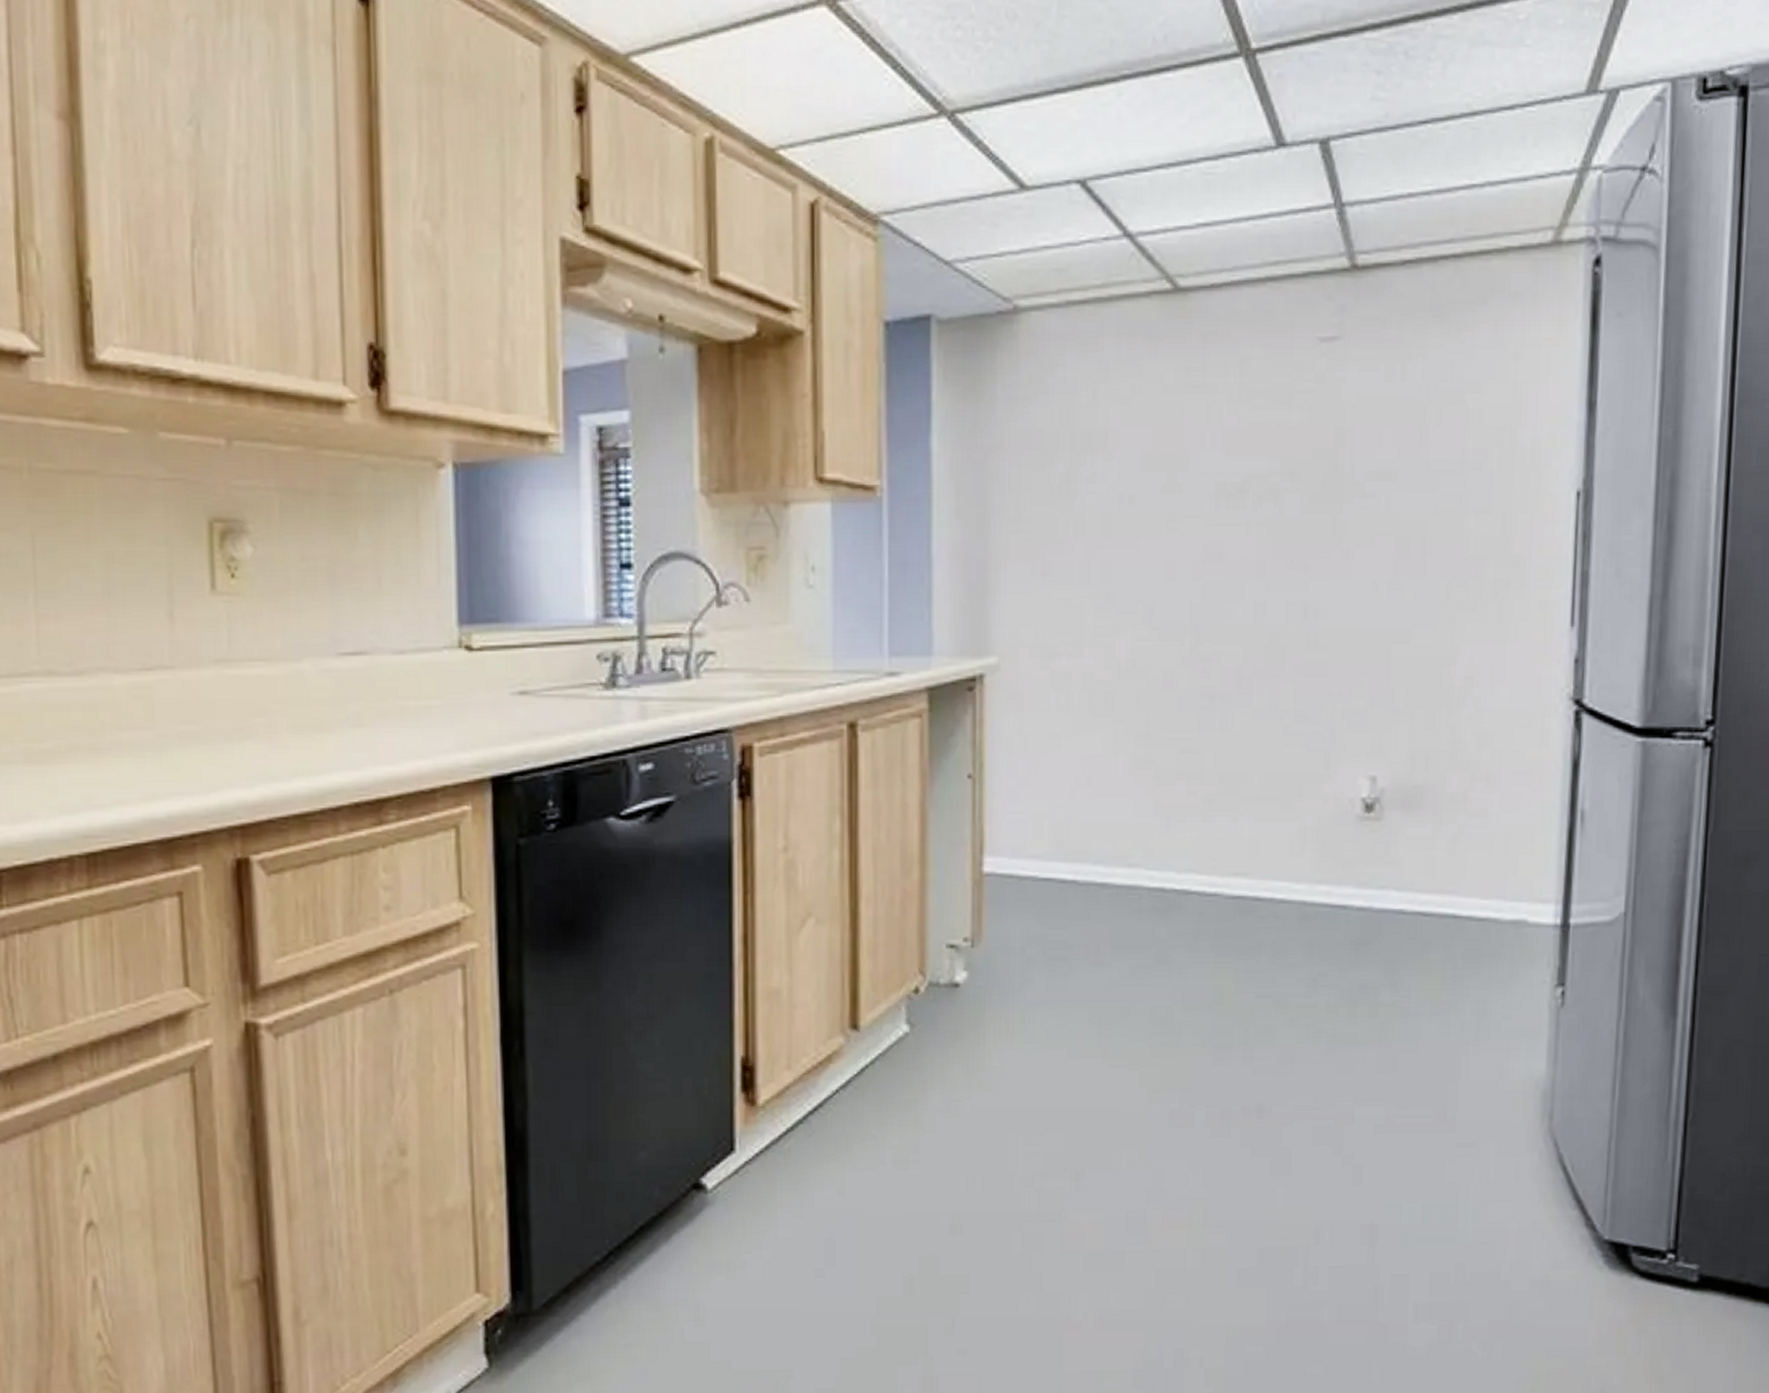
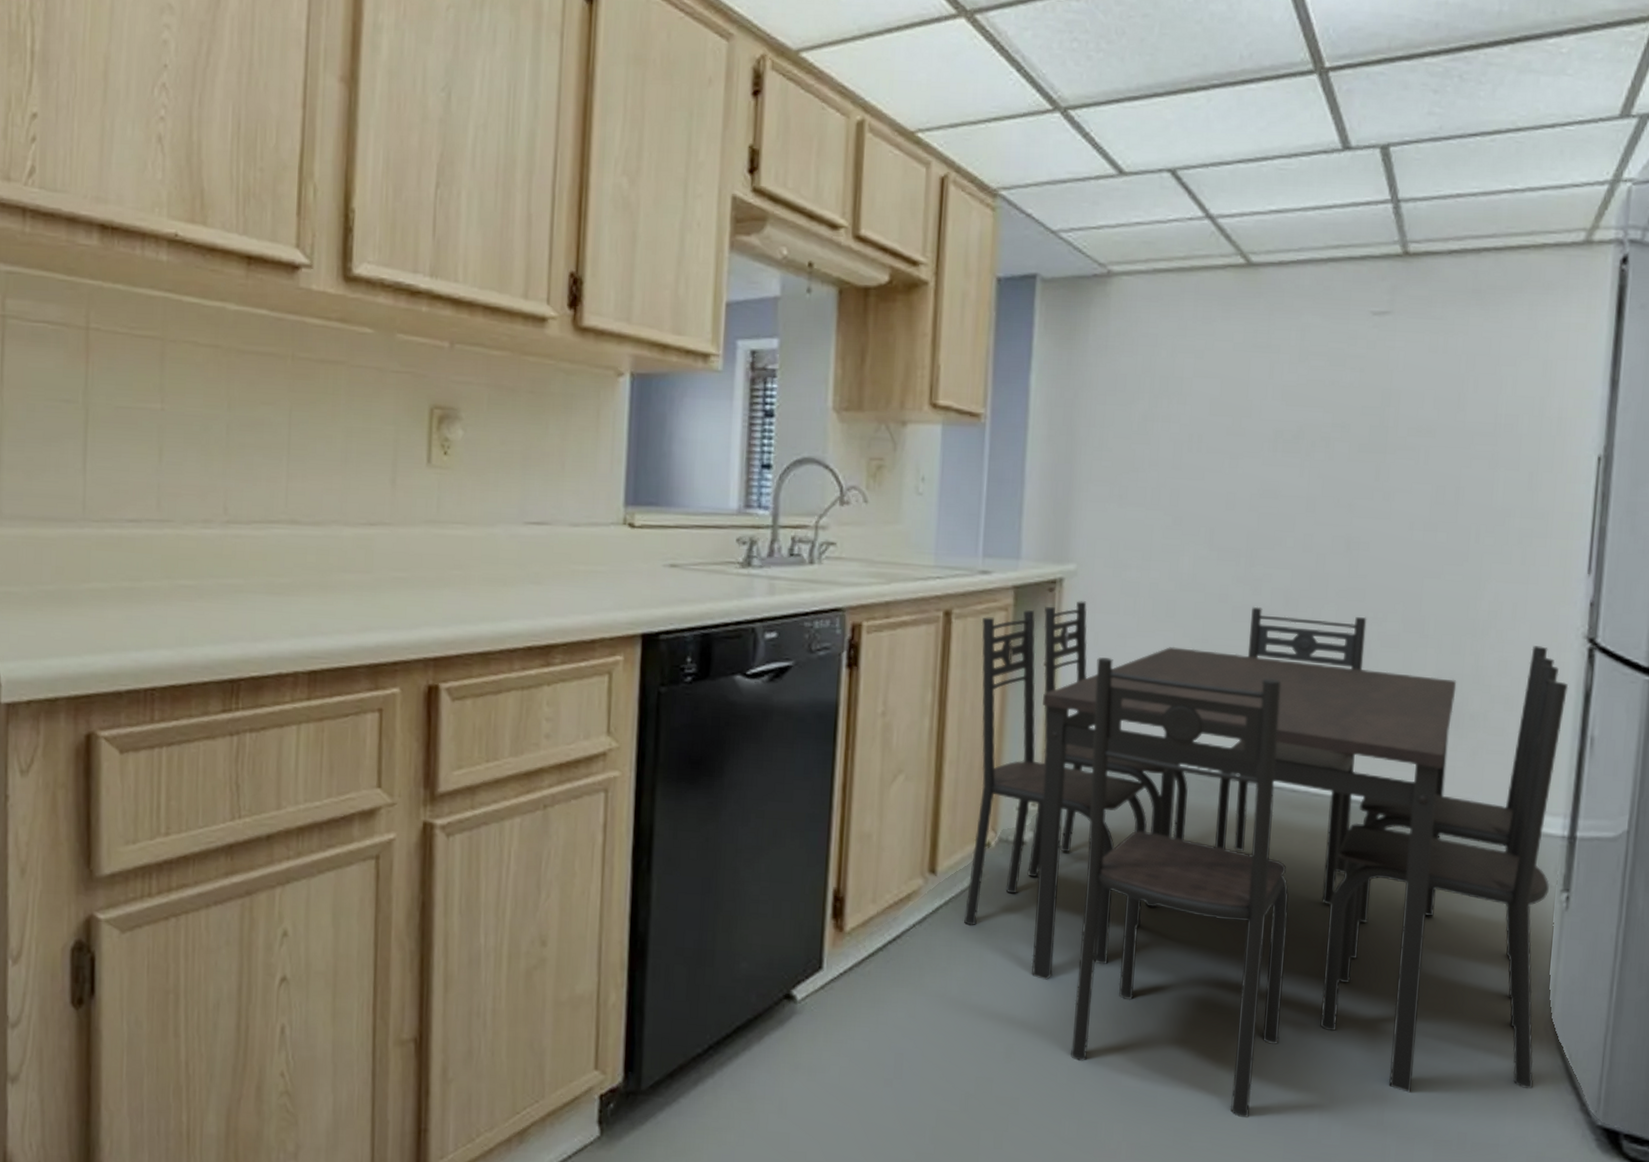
dining set: none [892,691,1555,1271] -> present [964,601,1569,1118]

